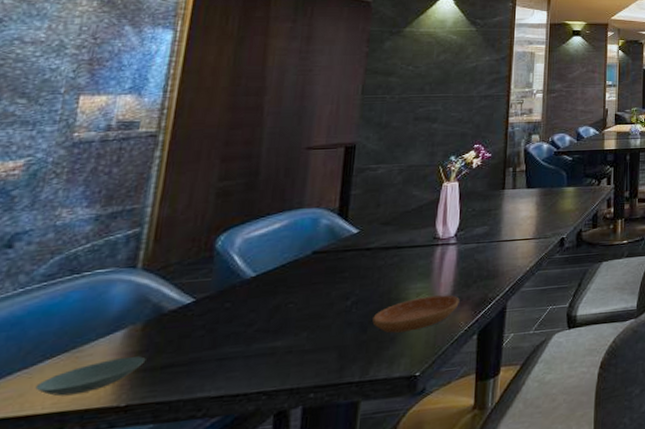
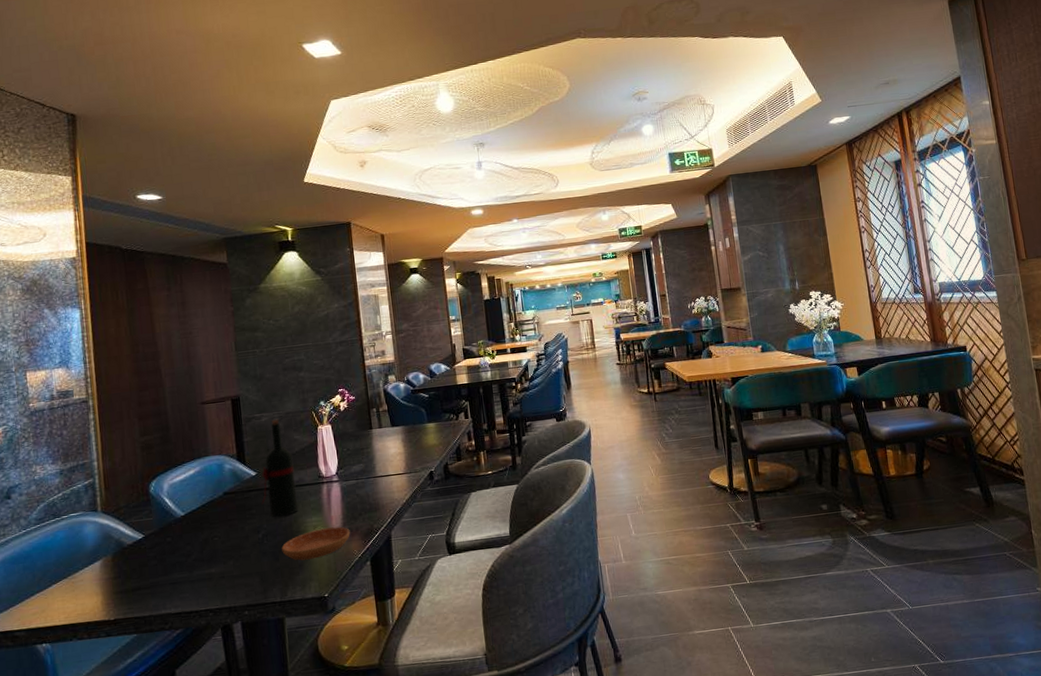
saucer: present [35,356,146,397] -> none [51,581,120,612]
wine bottle: none [358,172,407,282] -> present [261,419,299,517]

